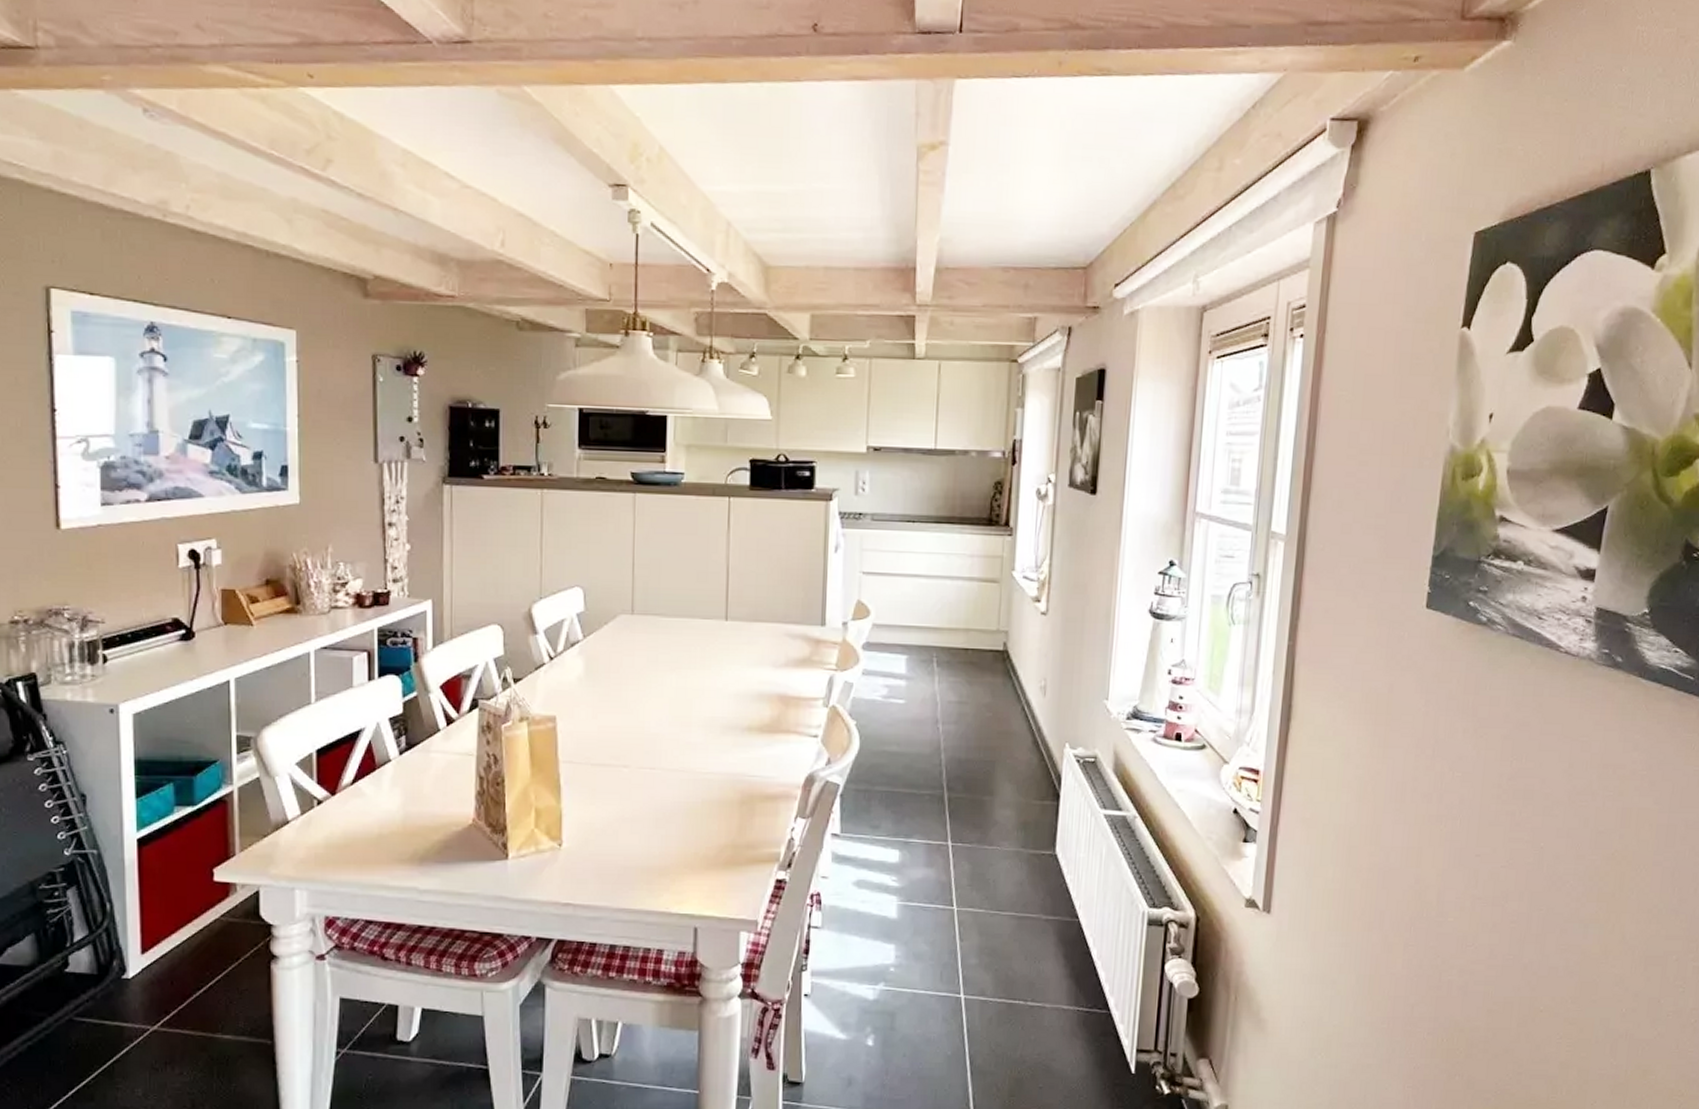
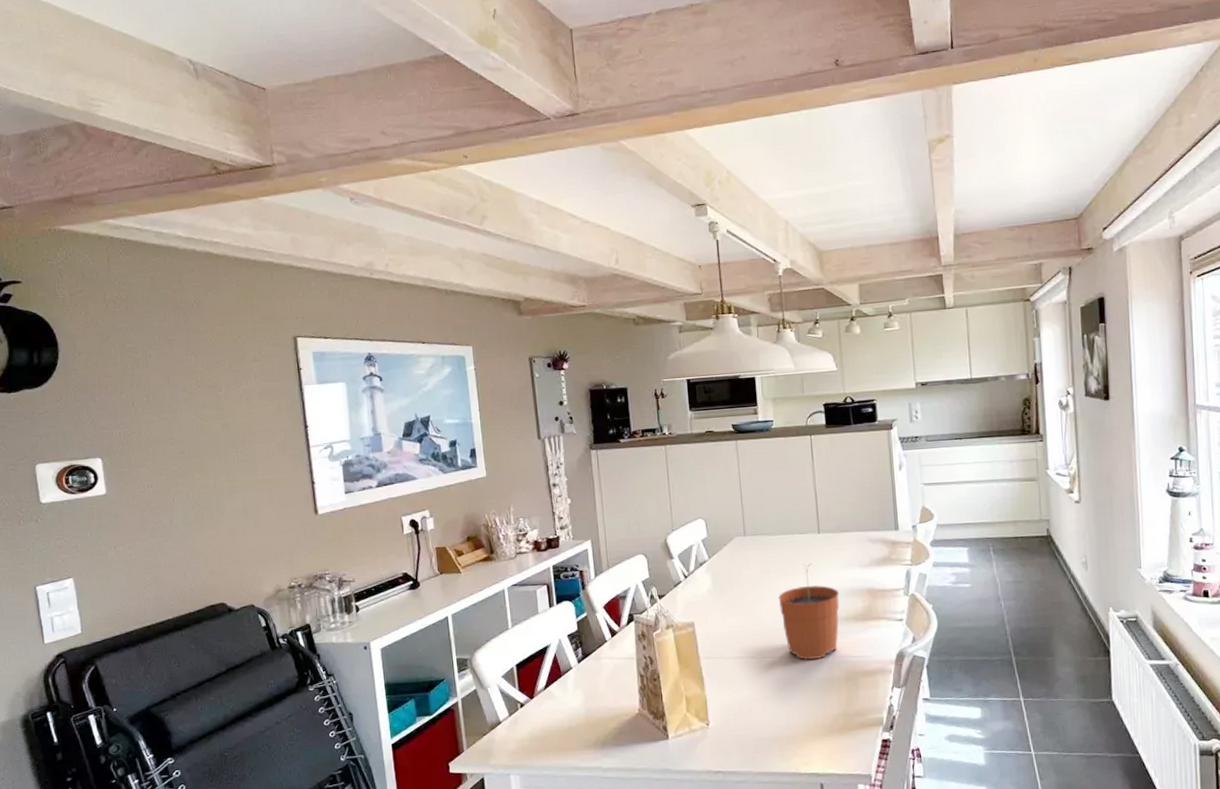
plant pot: none [666,656,744,776] -> present [778,563,840,660]

